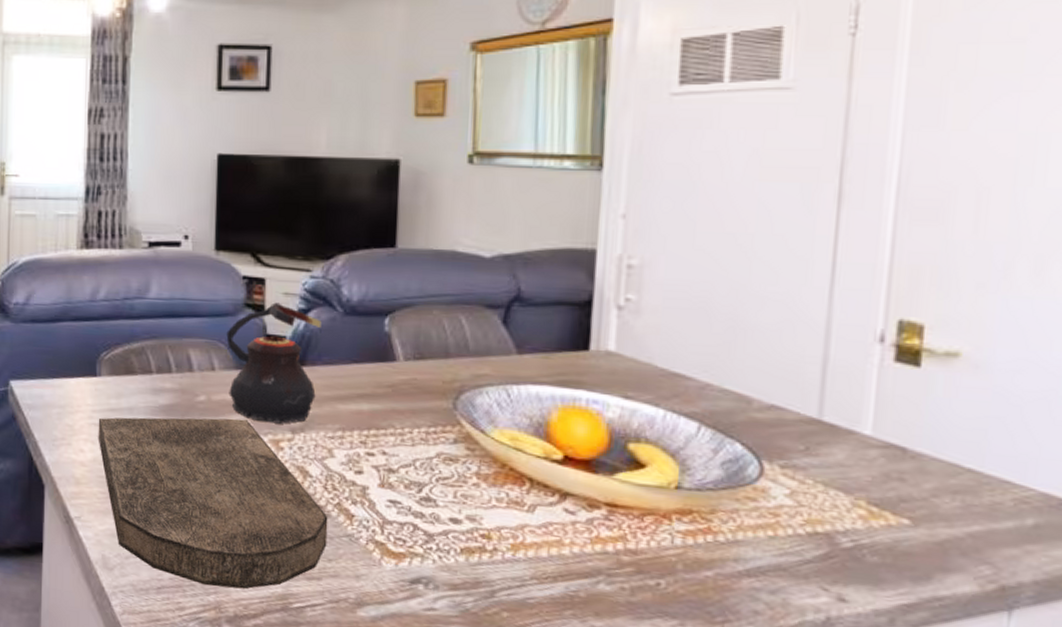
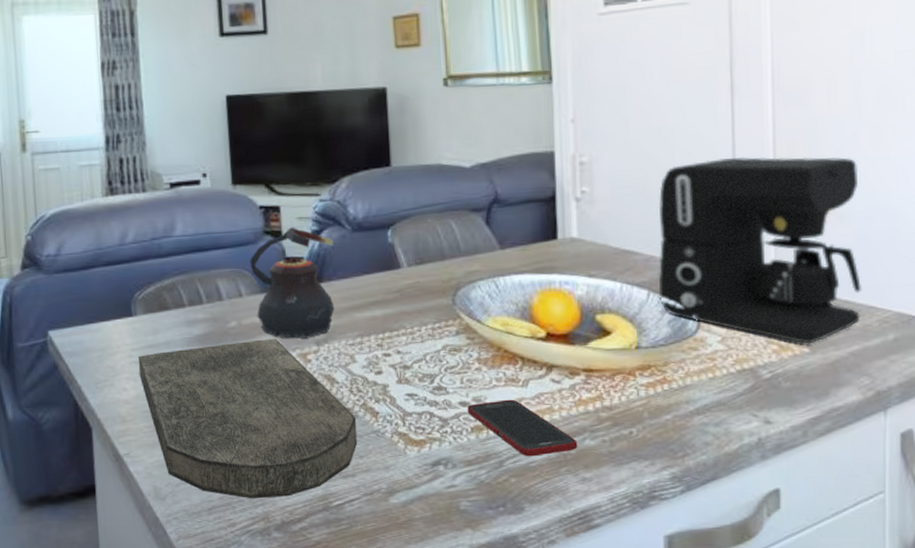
cell phone: none [458,522,589,594] -> present [467,399,578,457]
coffee maker: none [714,278,1008,515] -> present [658,156,863,344]

